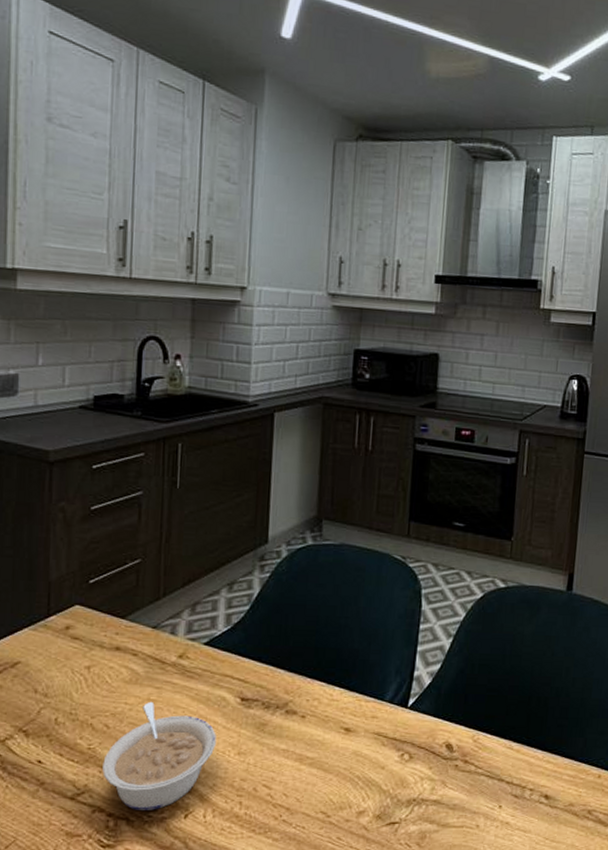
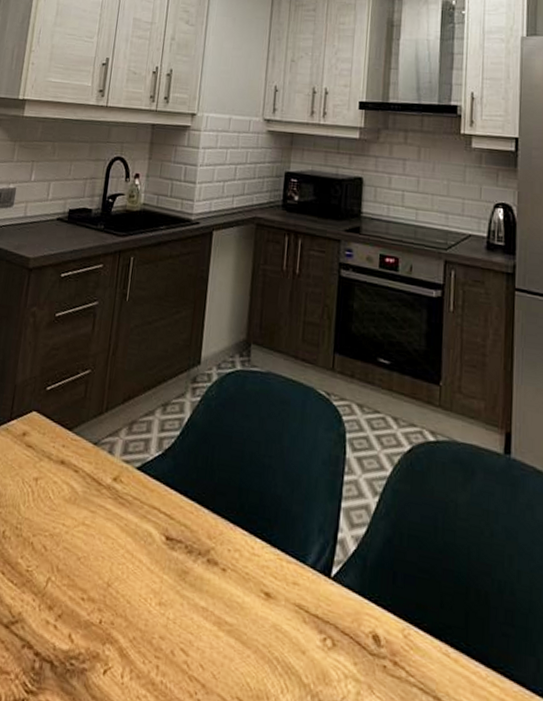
legume: present [102,701,217,810] -> none [35,526,141,658]

